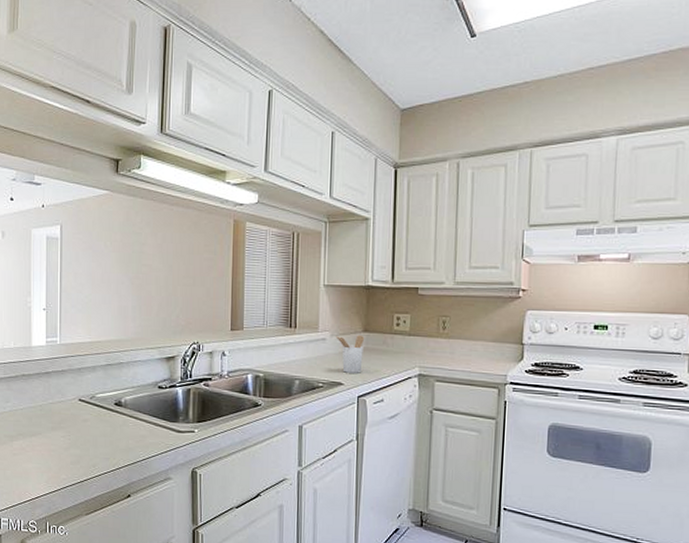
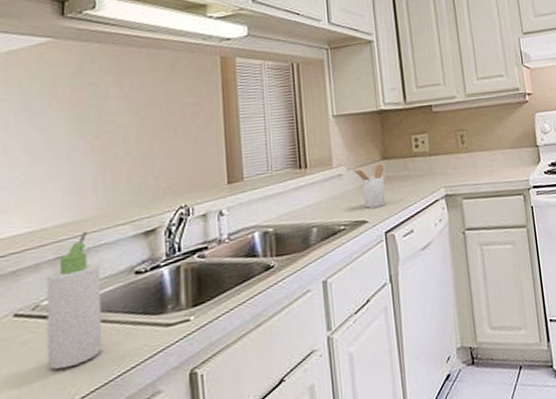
bottle: none [98,348,135,445] -> present [46,230,103,370]

